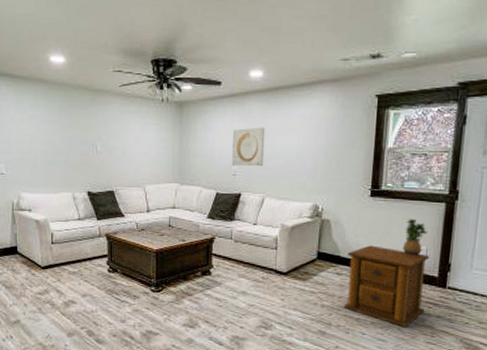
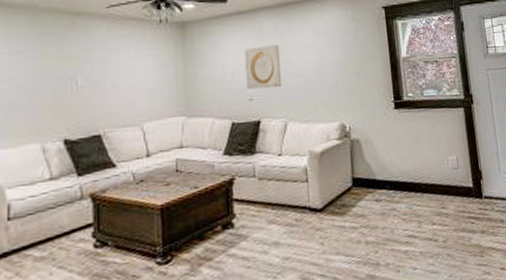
side table: present [343,245,430,327] -> none [382,161,469,252]
potted plant: present [403,219,428,257] -> none [432,128,455,169]

